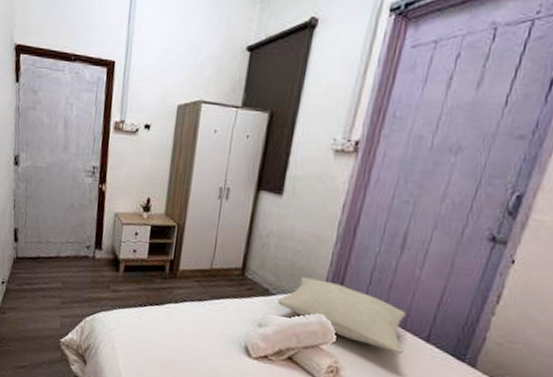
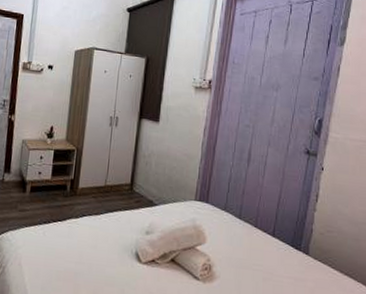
pillow: present [277,277,407,355] -> none [160,188,258,249]

